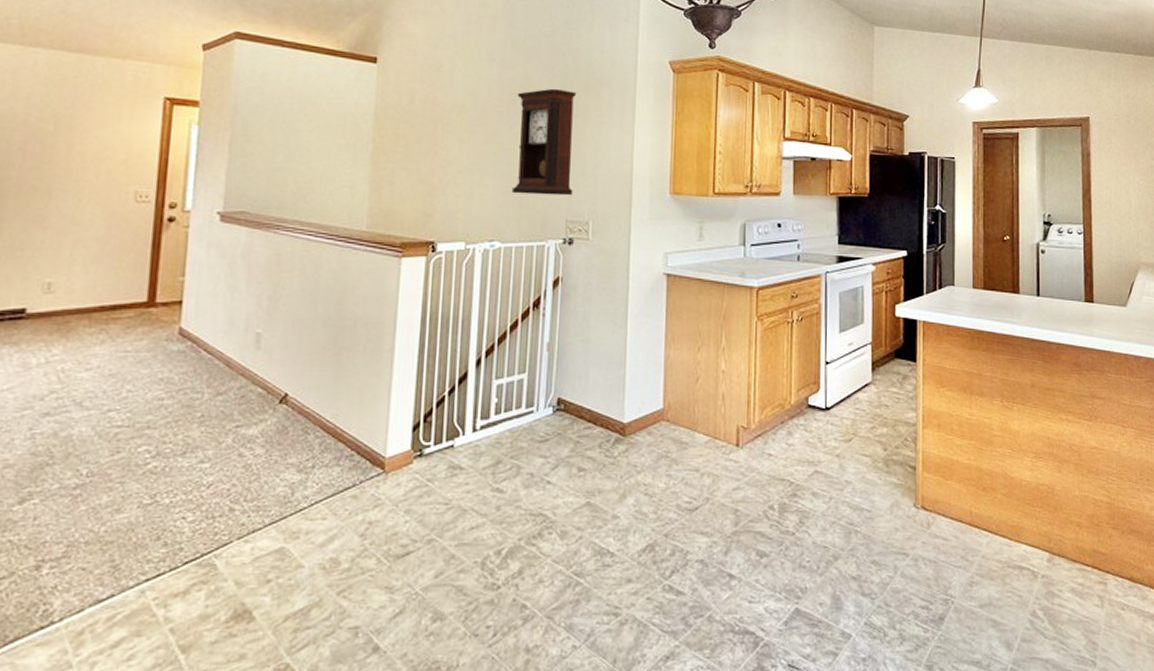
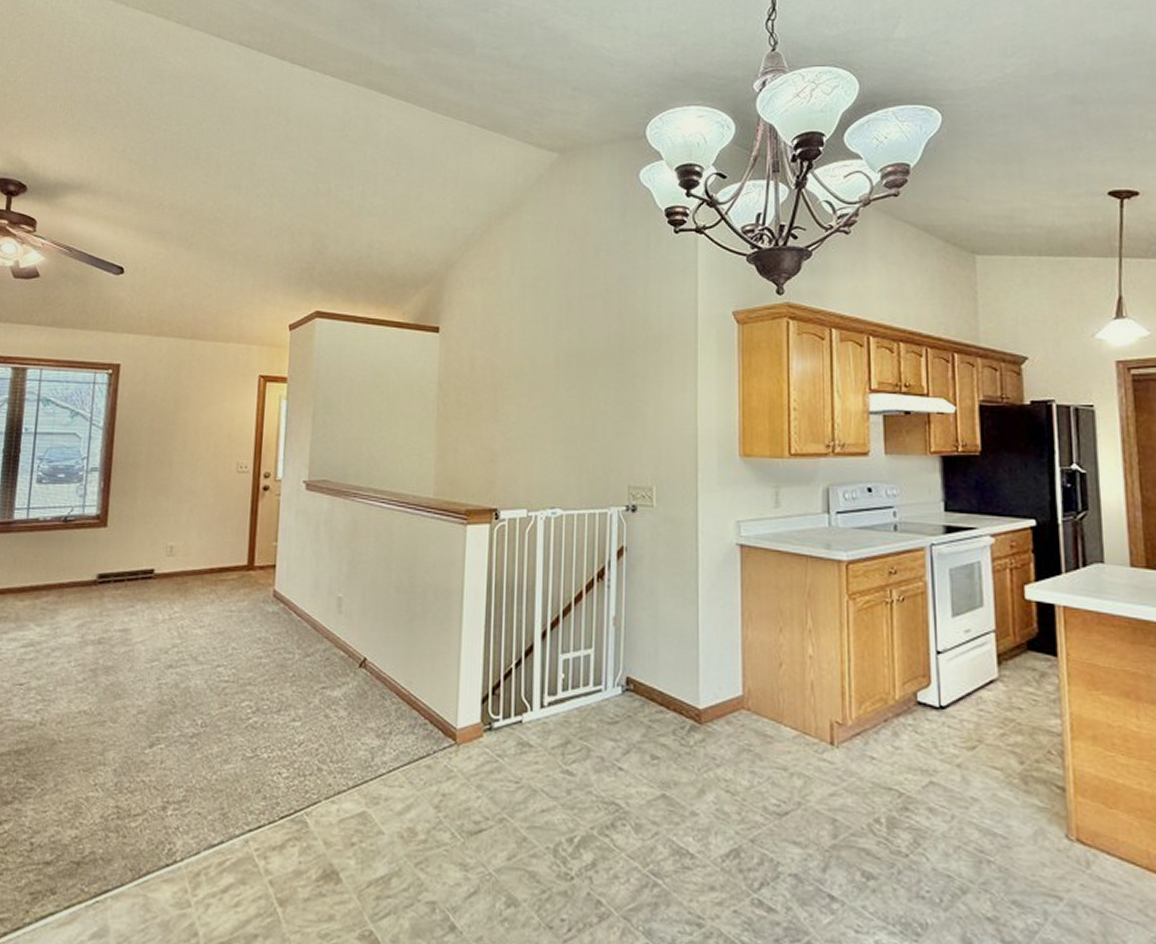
pendulum clock: present [511,88,577,196] -> none [571,348,635,460]

